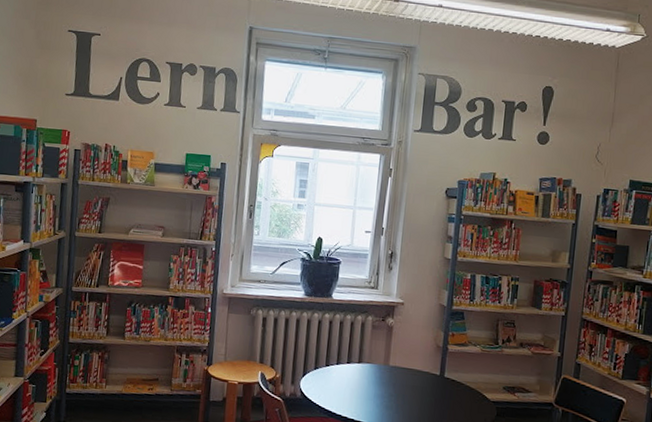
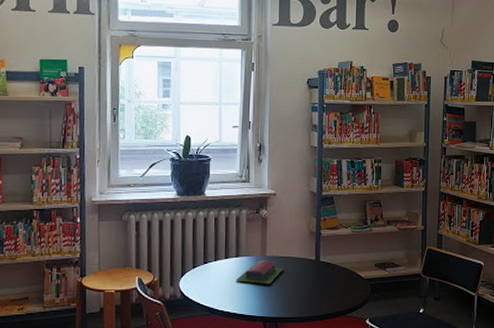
architectural model: none [356,369,406,394] -> present [235,260,284,284]

